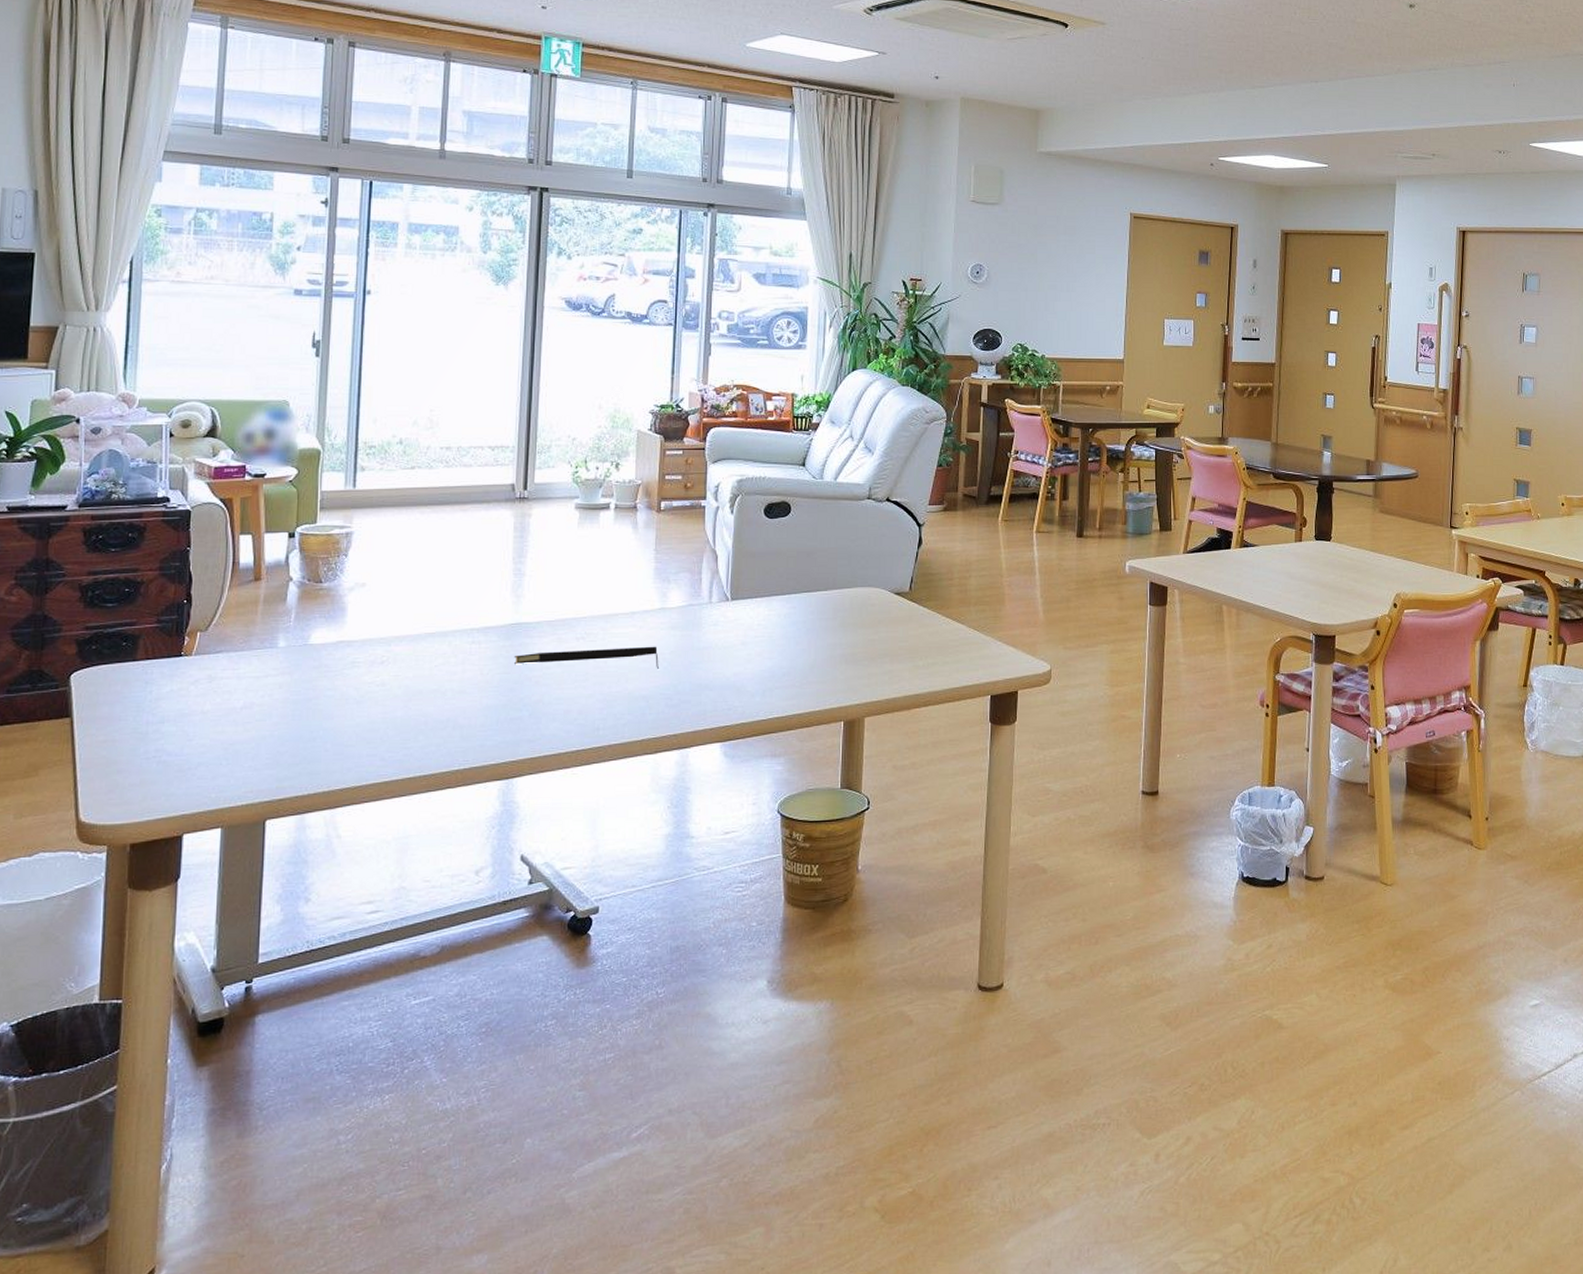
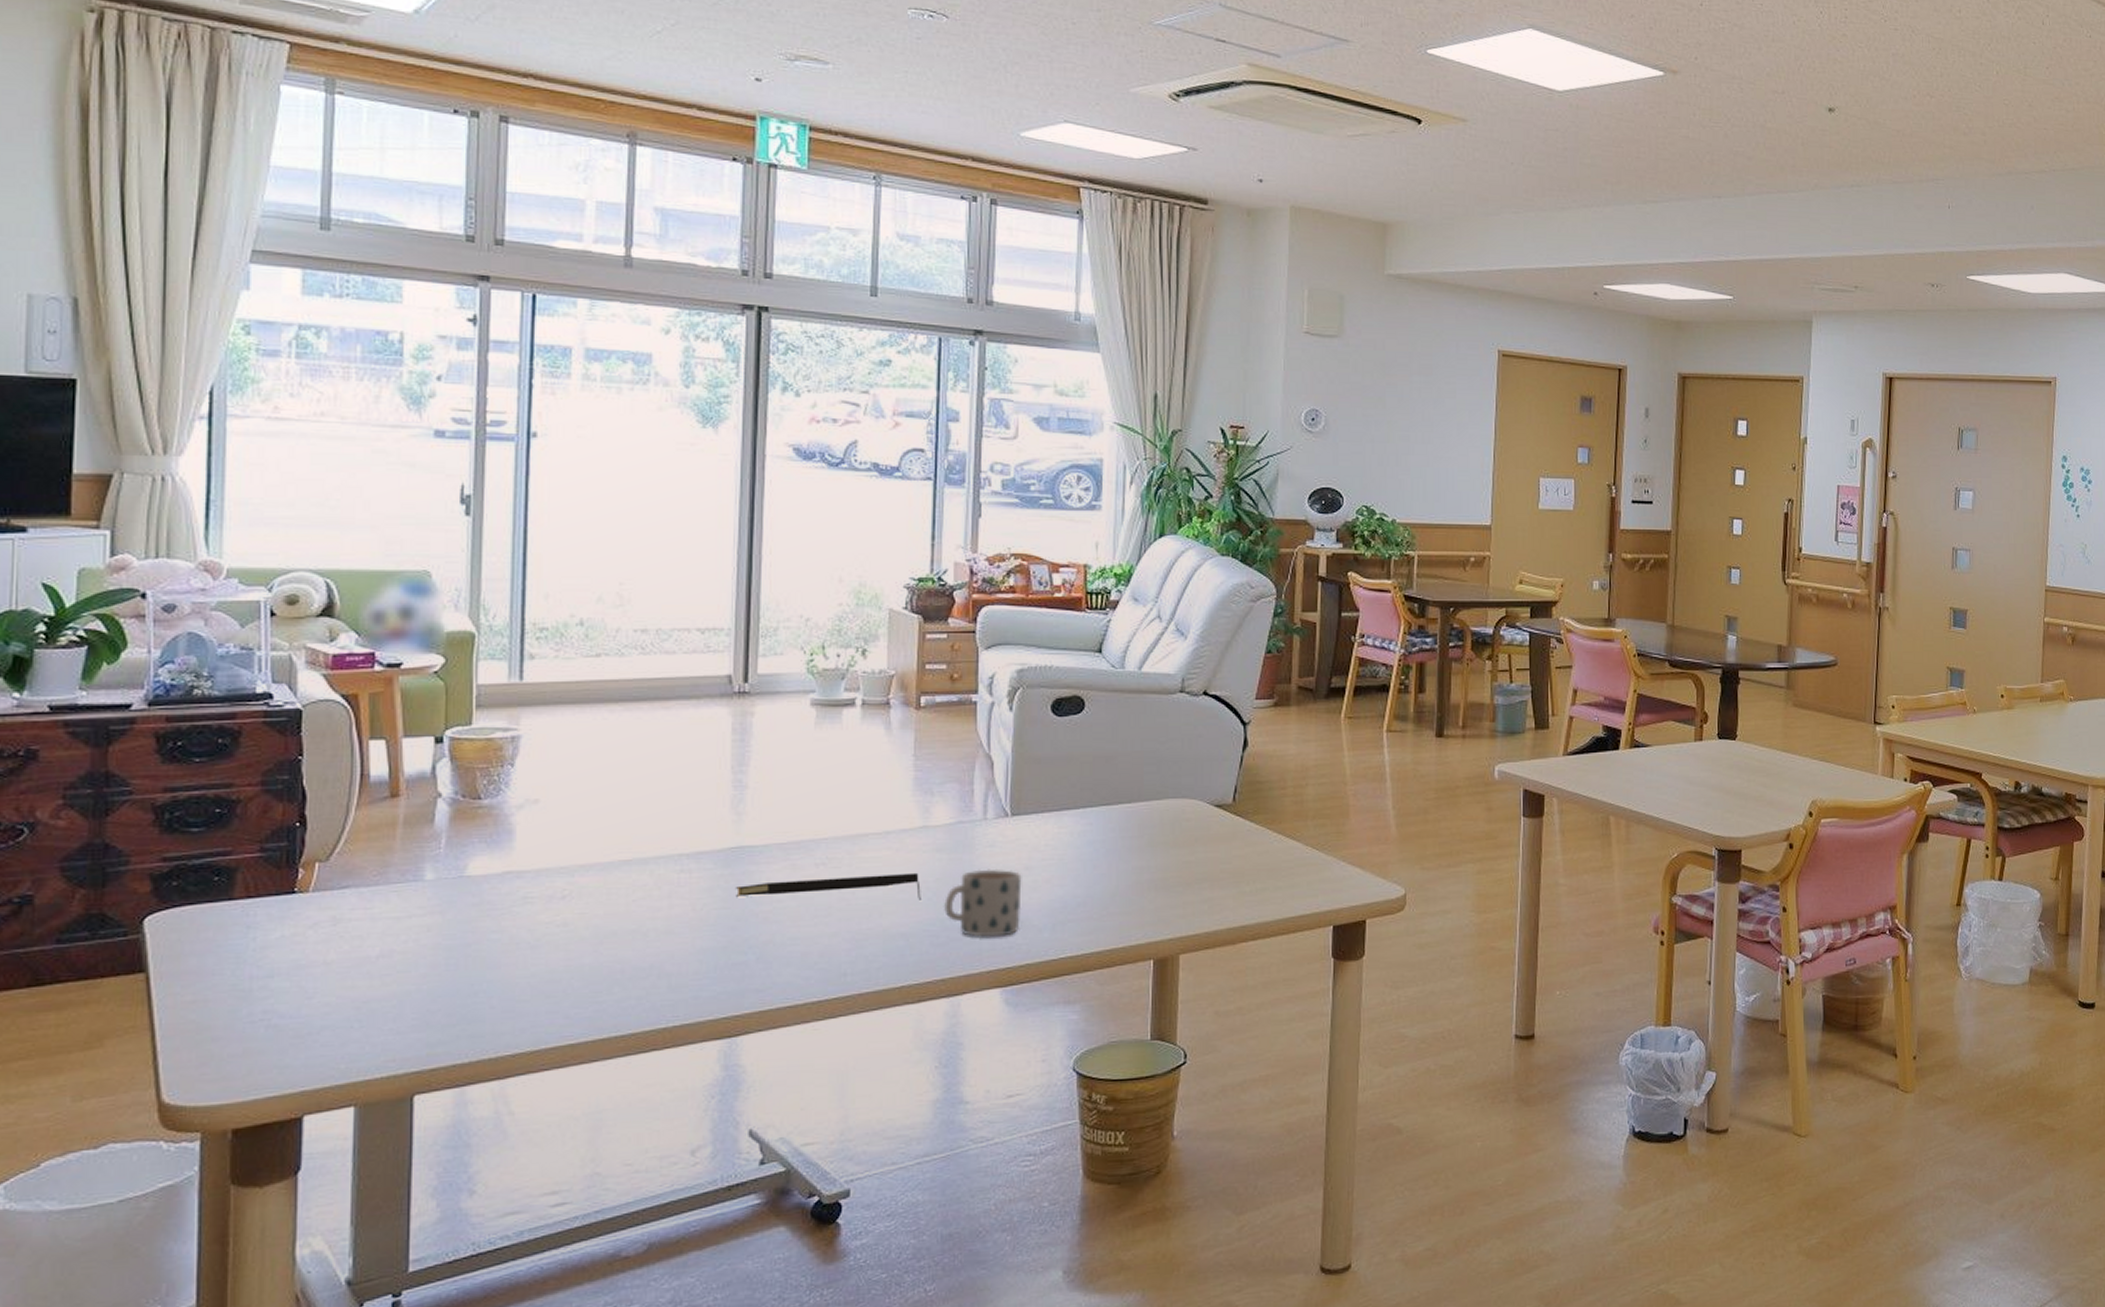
mug: none [676,644,739,700] -> present [943,868,1022,937]

